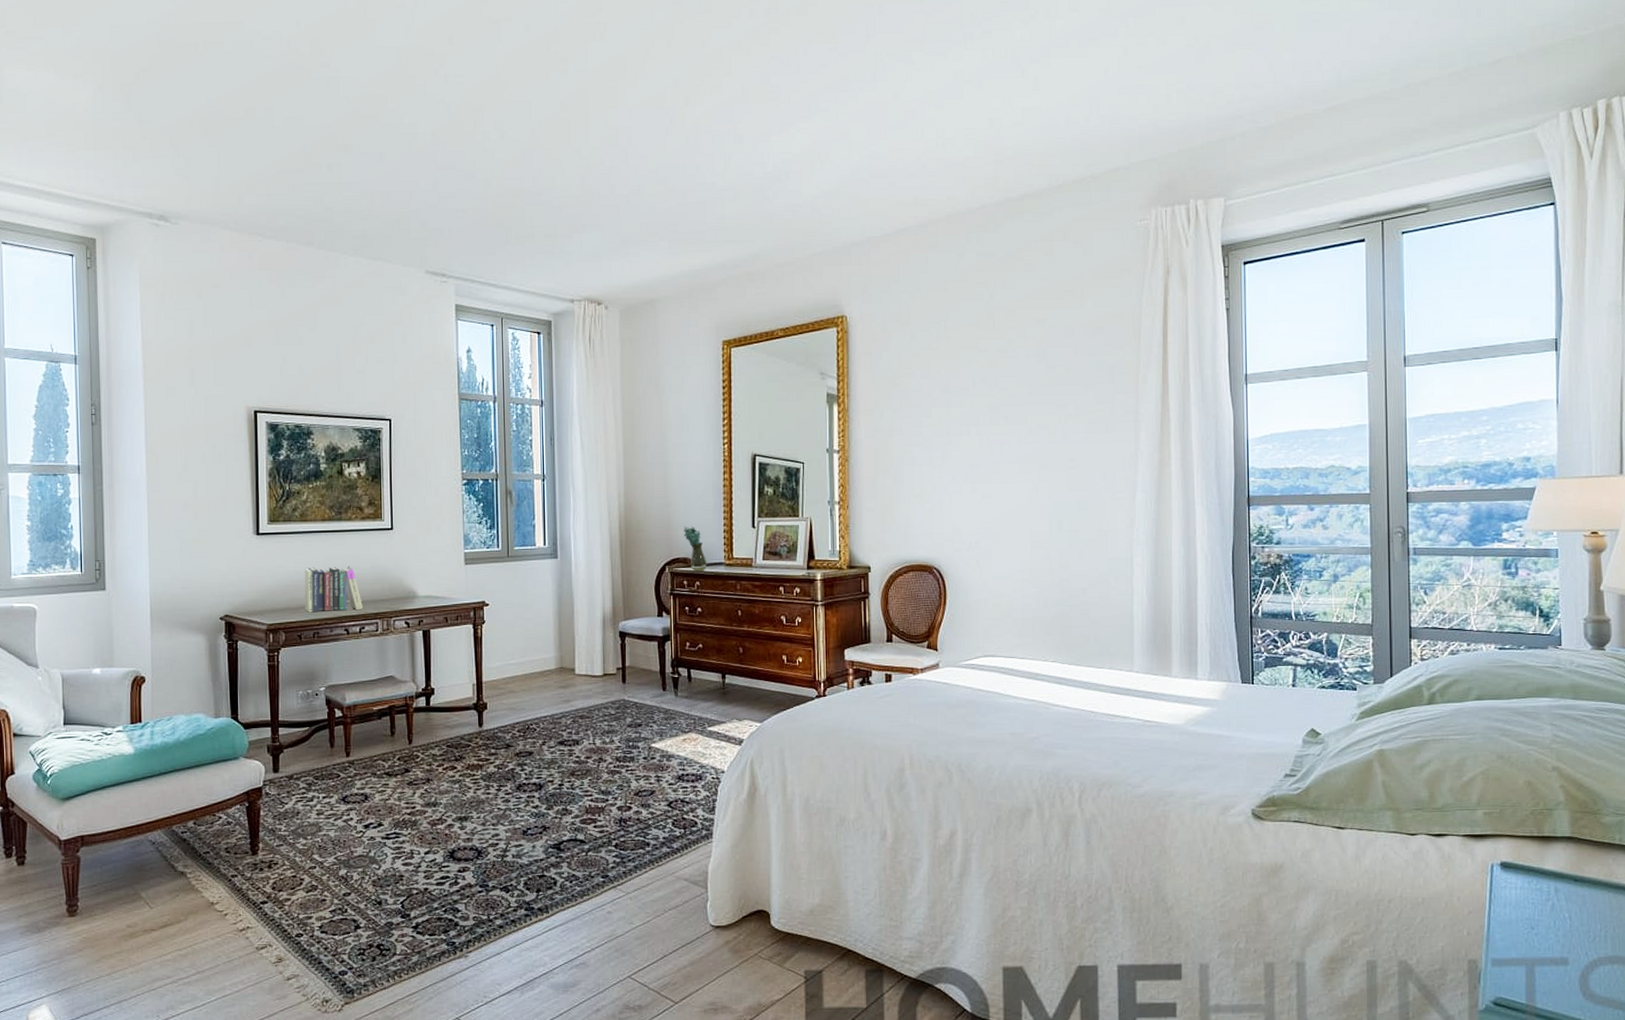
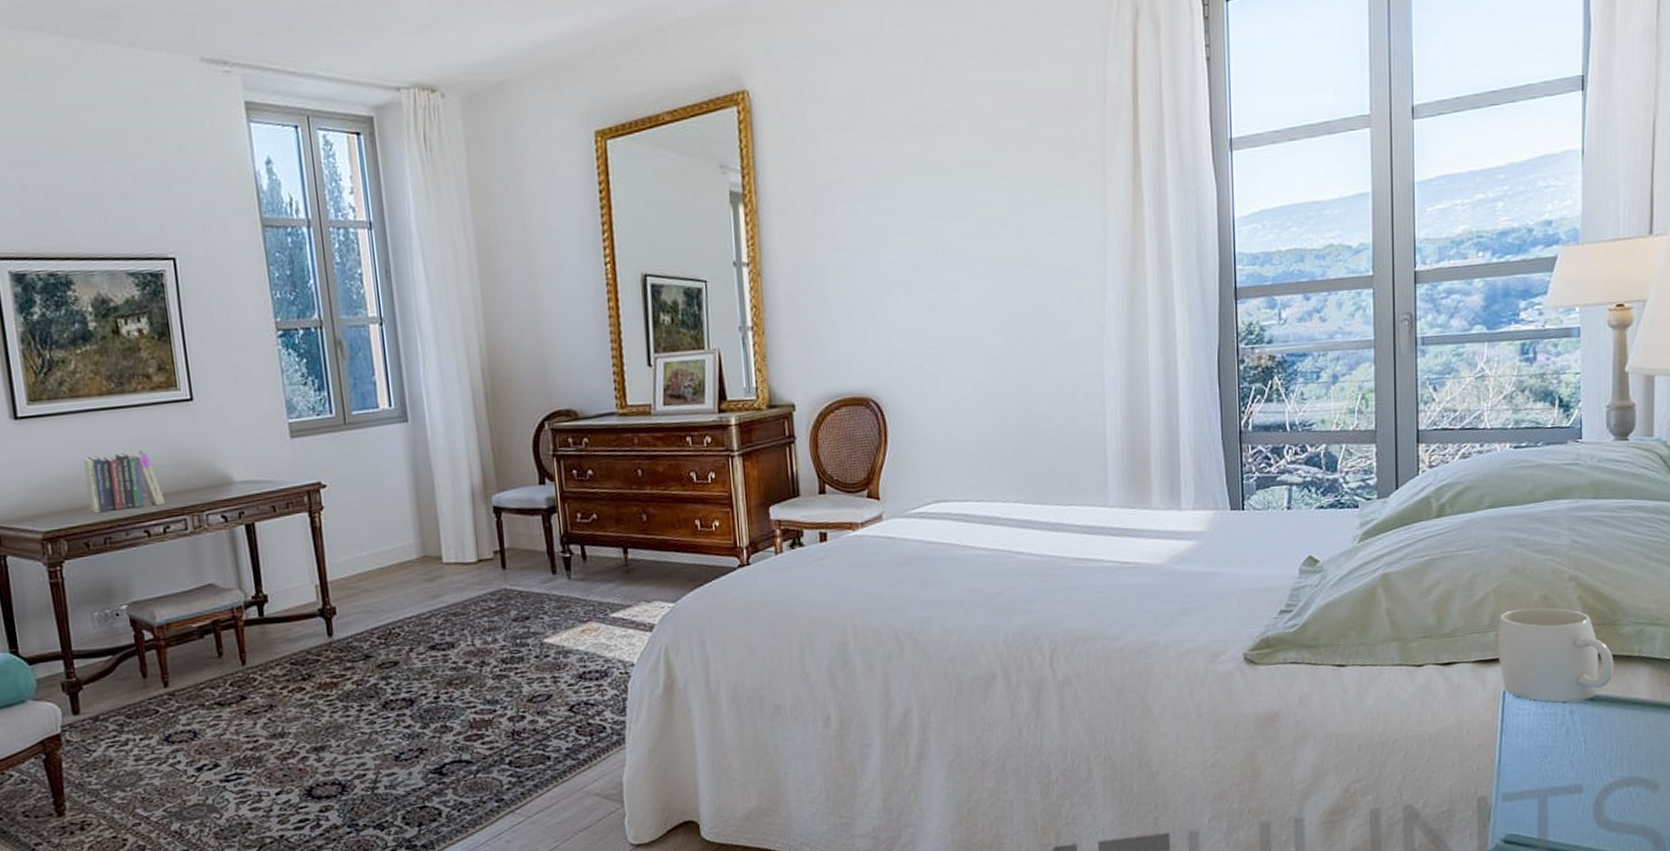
vase: present [684,526,706,573] -> none [563,369,595,427]
mug: none [1485,791,1596,881] -> present [1497,607,1614,703]

